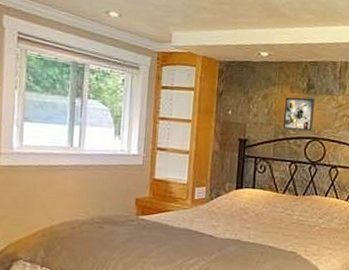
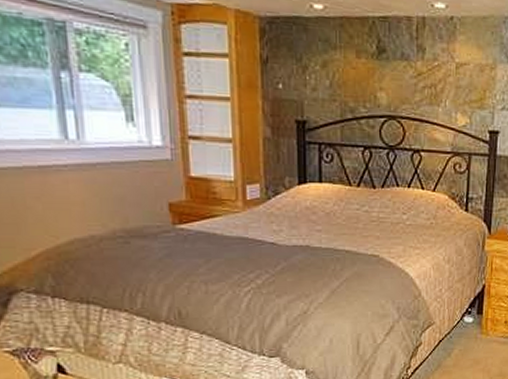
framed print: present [282,97,315,131] -> none [350,64,388,108]

